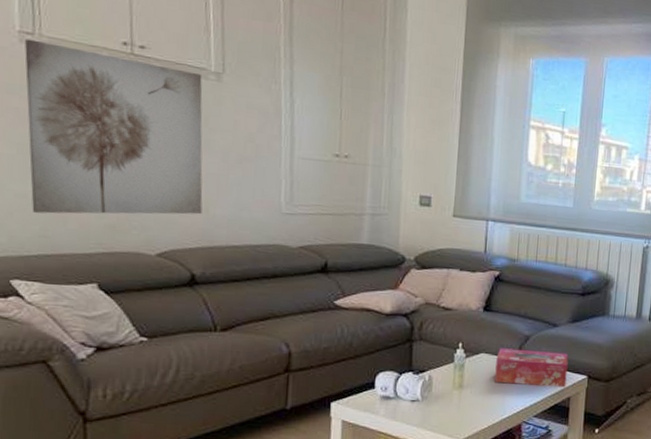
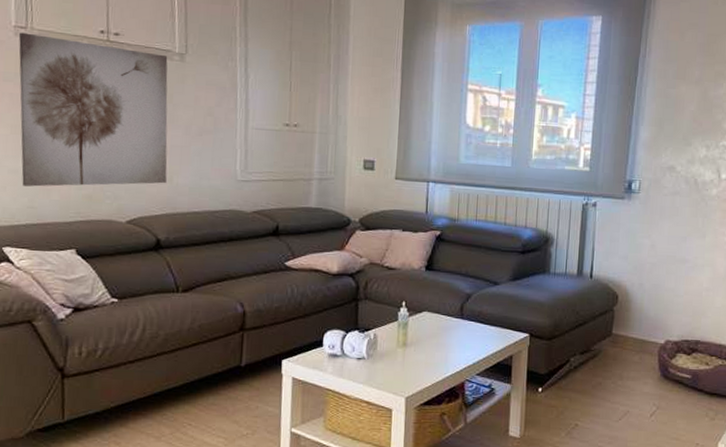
tissue box: present [495,348,568,388] -> none [437,306,510,346]

